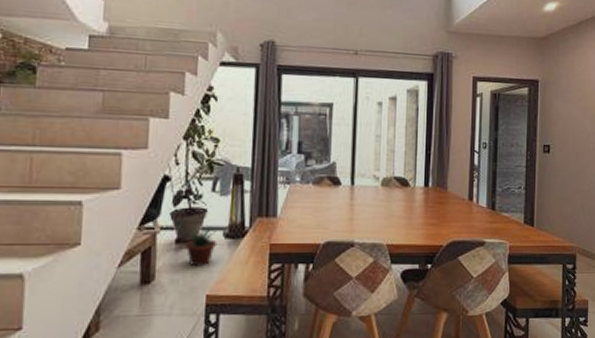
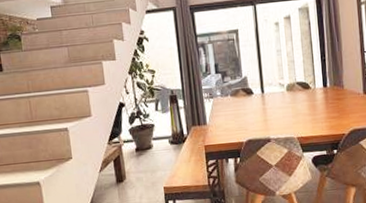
potted plant: present [183,226,217,267] -> none [139,136,166,167]

